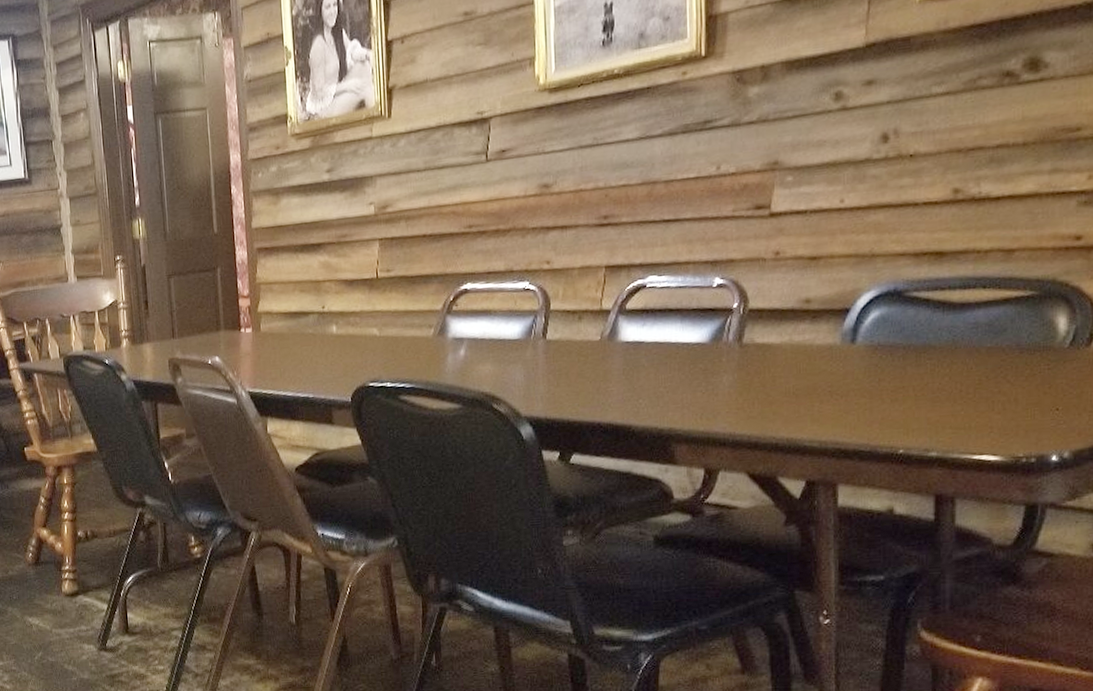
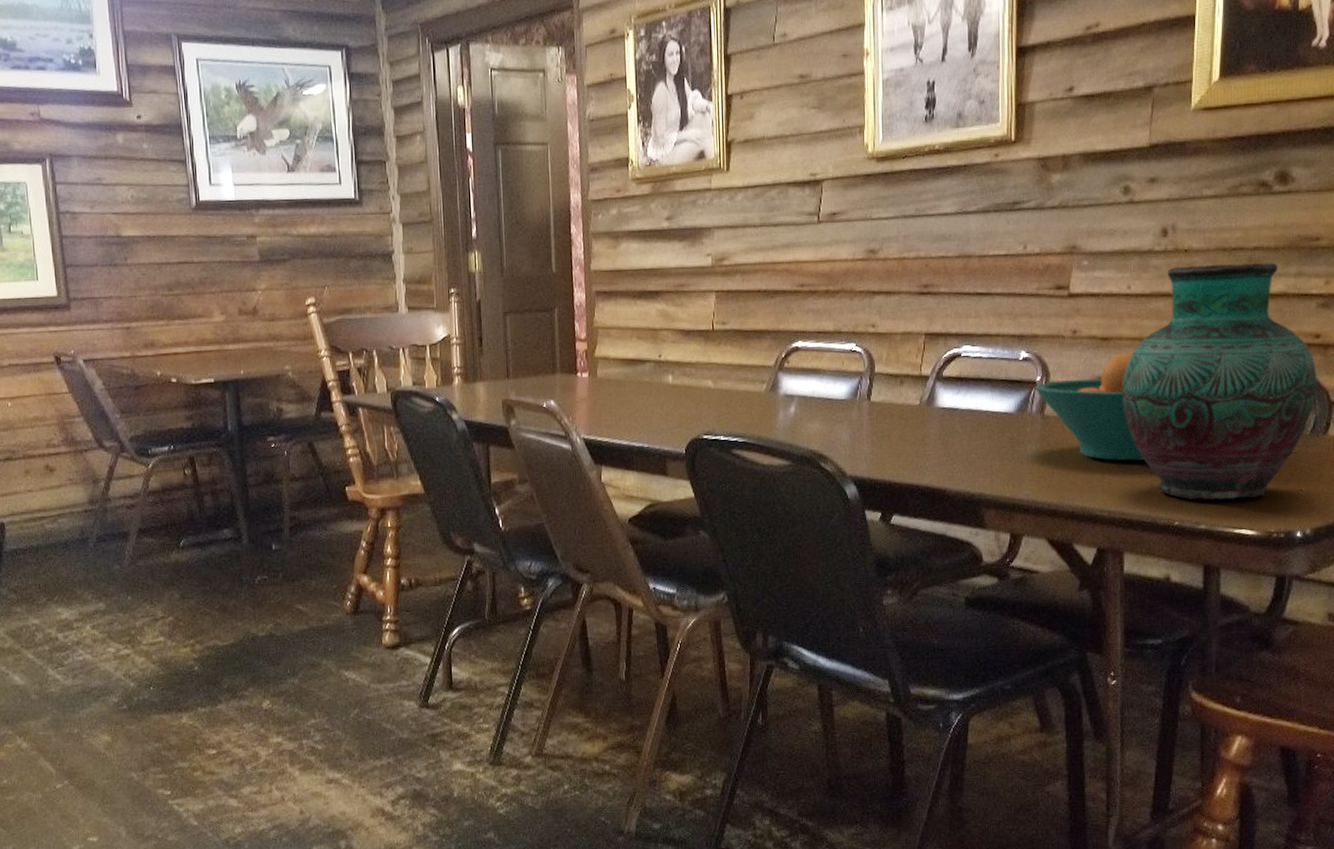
fruit bowl: none [731,271,862,387] -> present [1034,352,1144,461]
vase: none [834,160,1078,426] -> present [1121,263,1317,501]

